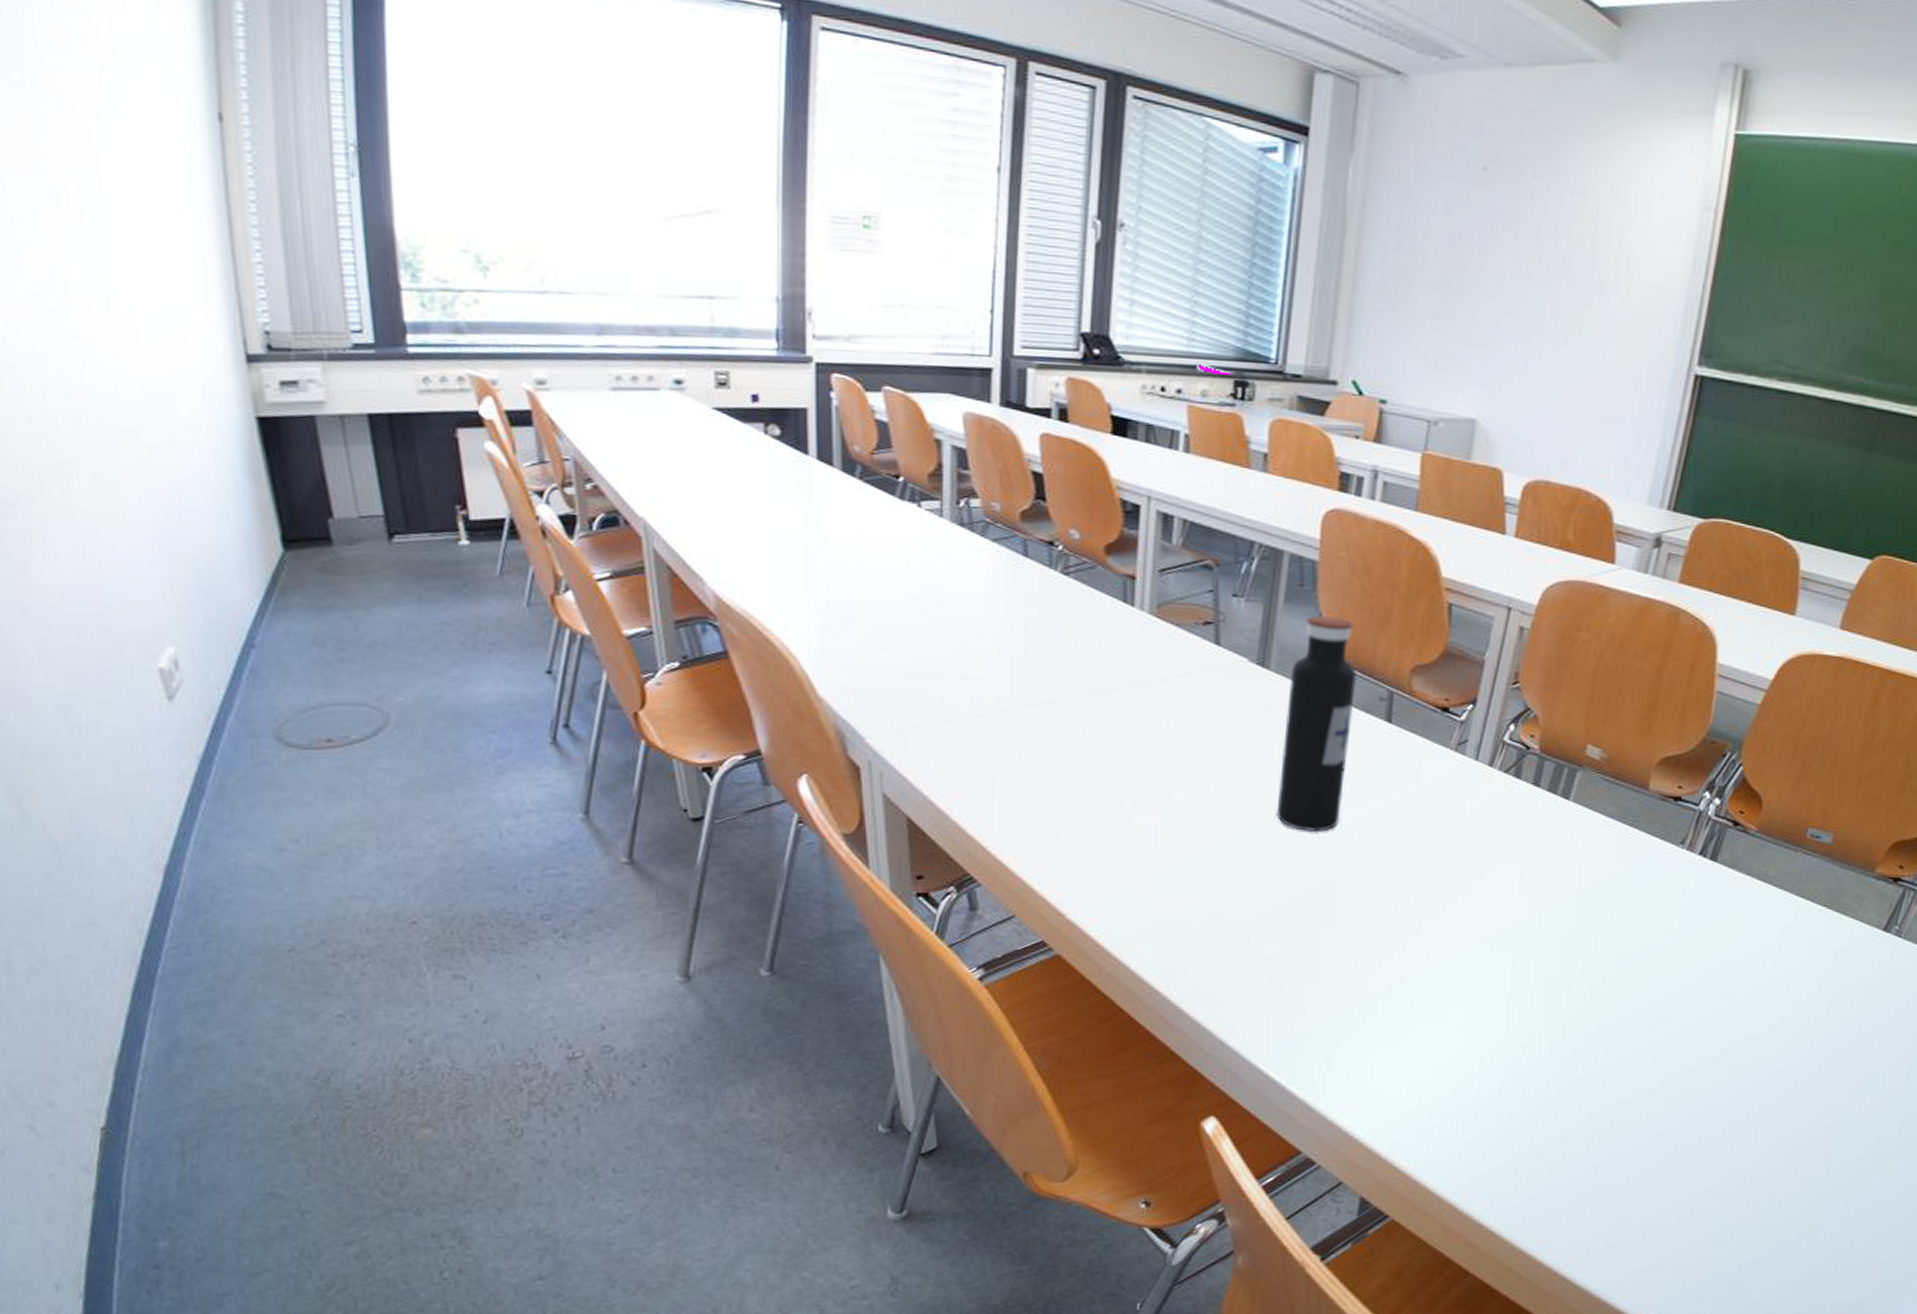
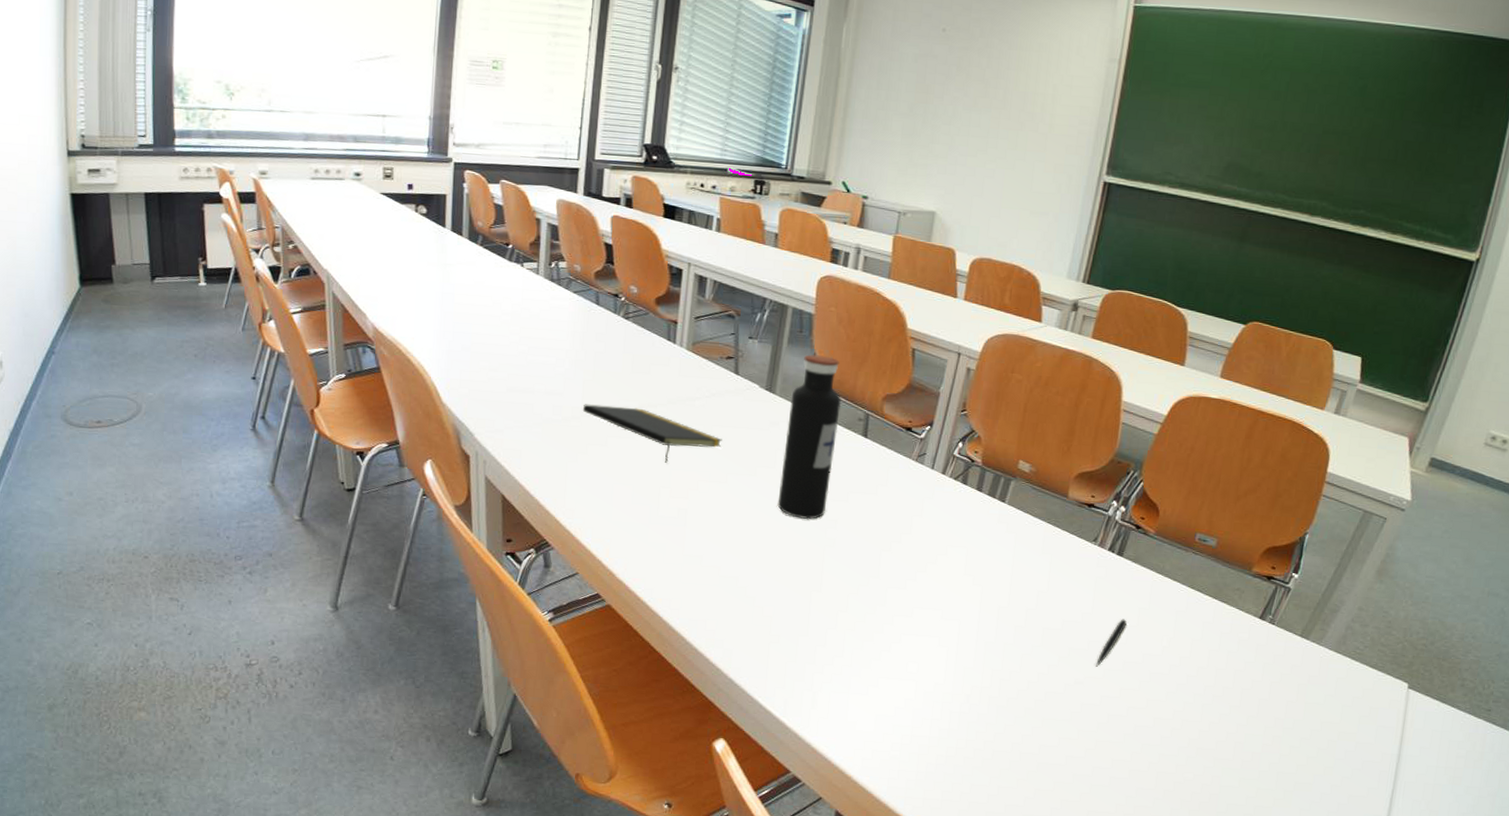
notepad: none [1011,691,1201,766] -> present [582,404,722,463]
pen: none [1683,939,1721,1001] -> present [1096,619,1127,667]

